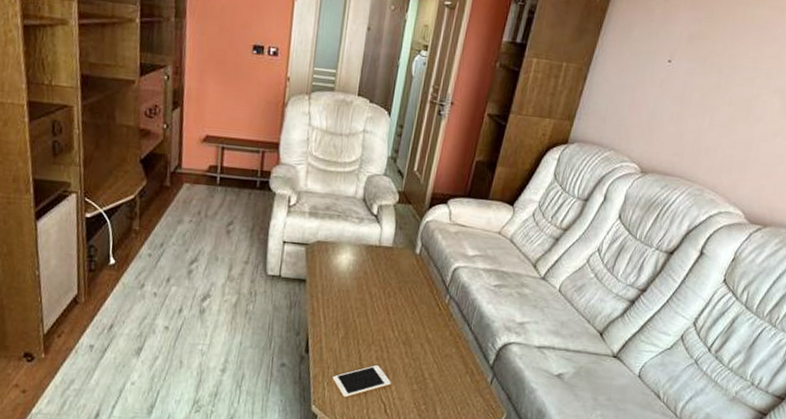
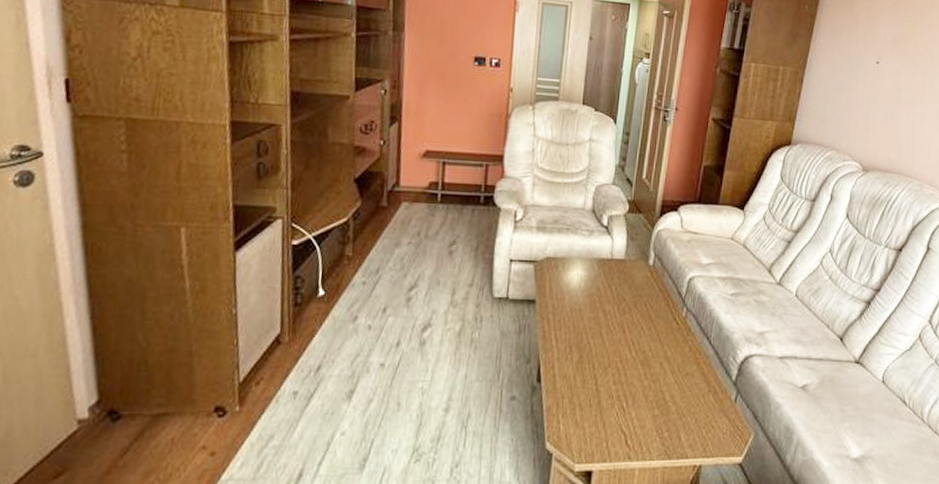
cell phone: present [332,364,391,398] -> none [567,390,631,431]

